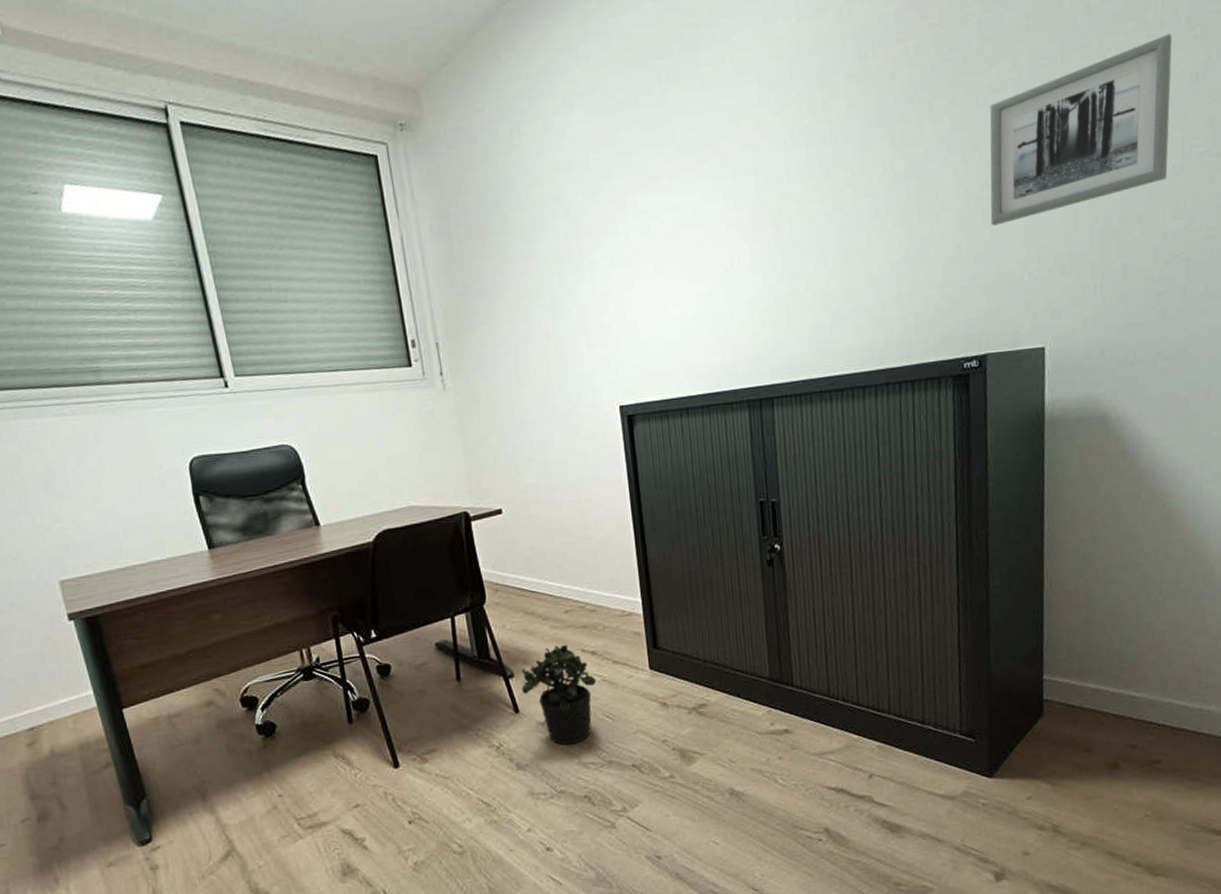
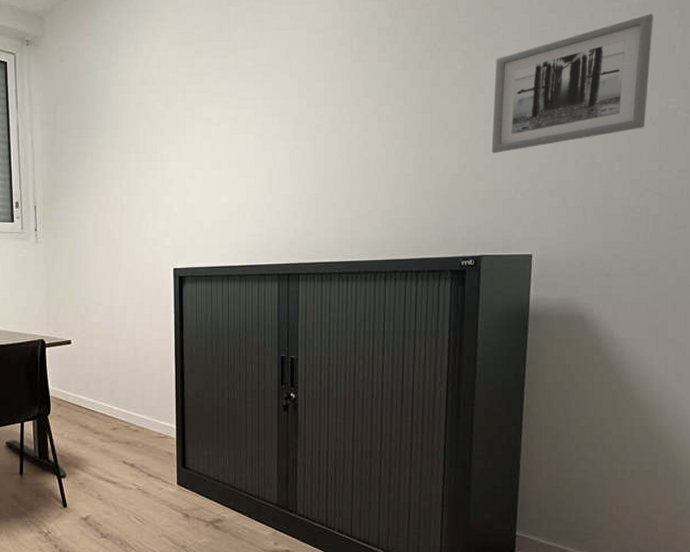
potted plant: present [521,644,596,746] -> none [71,455,132,540]

